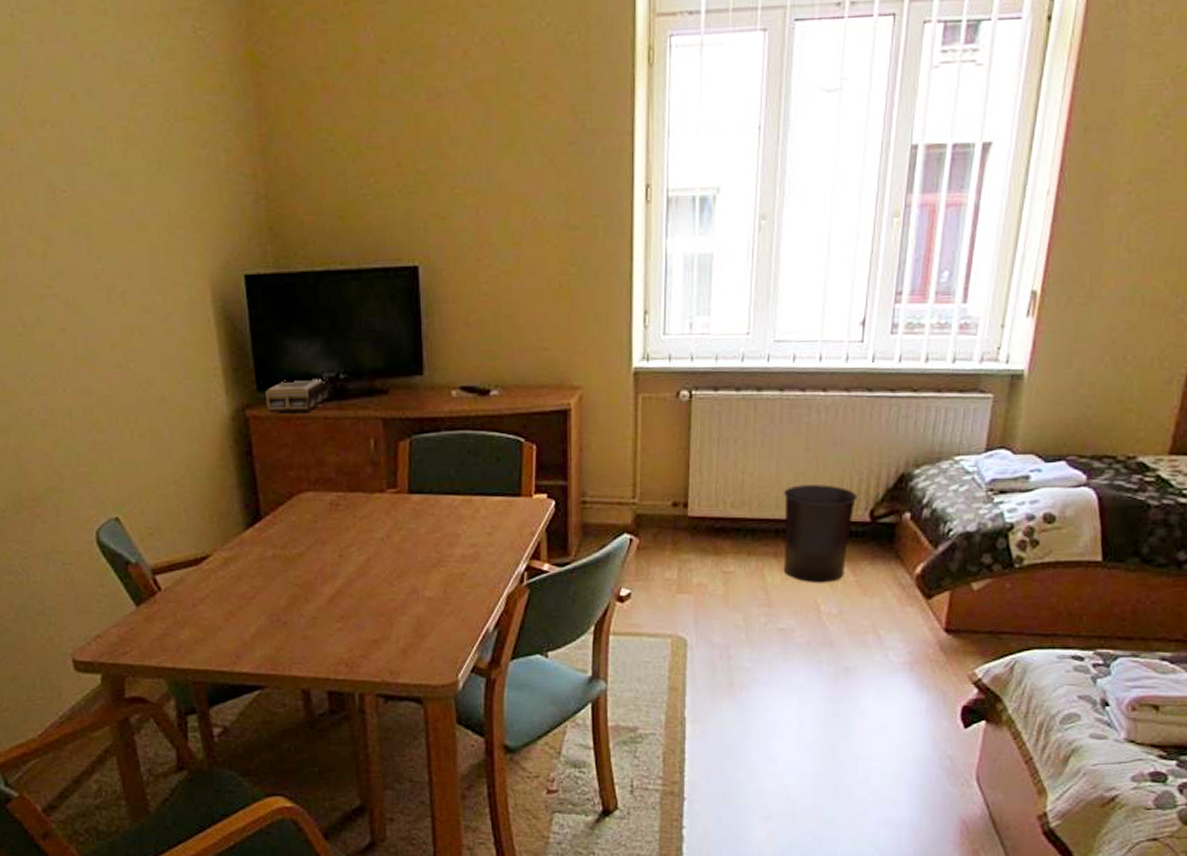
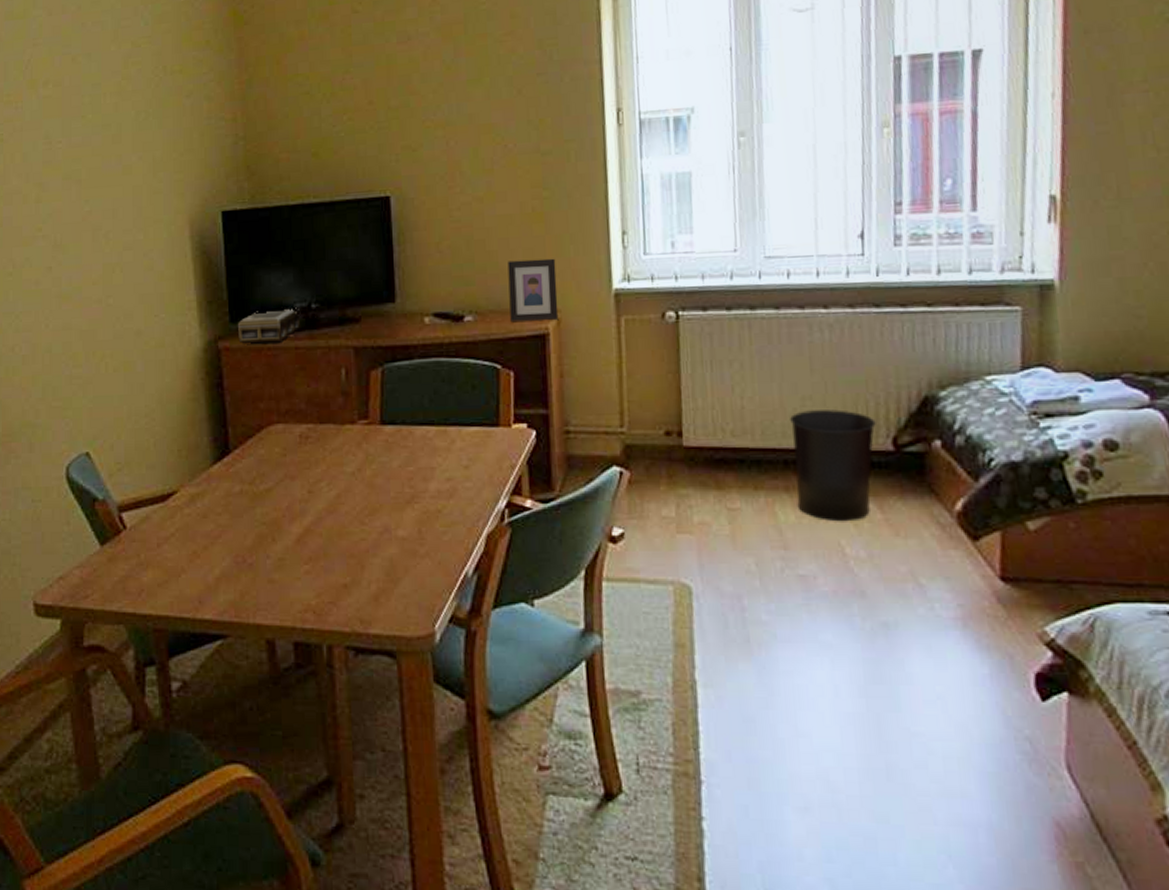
picture frame: none [533,335,581,397] -> present [507,258,559,322]

